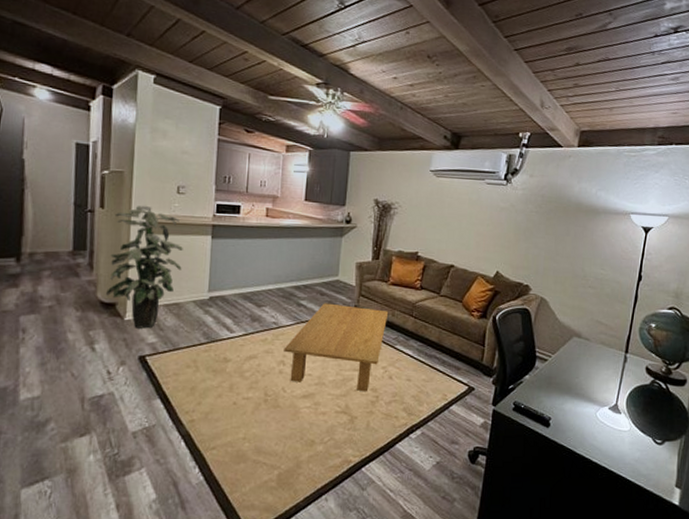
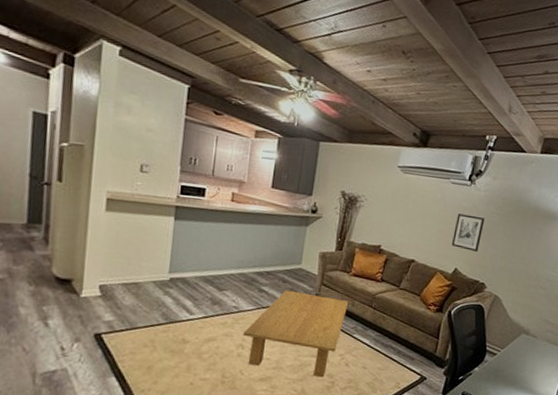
indoor plant: present [106,205,183,329] -> none [62,181,144,306]
wall art: none [490,214,524,254] -> present [451,213,485,253]

